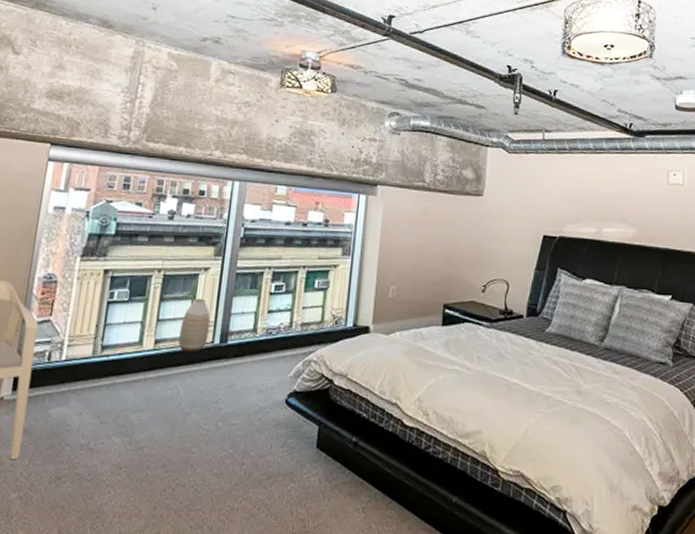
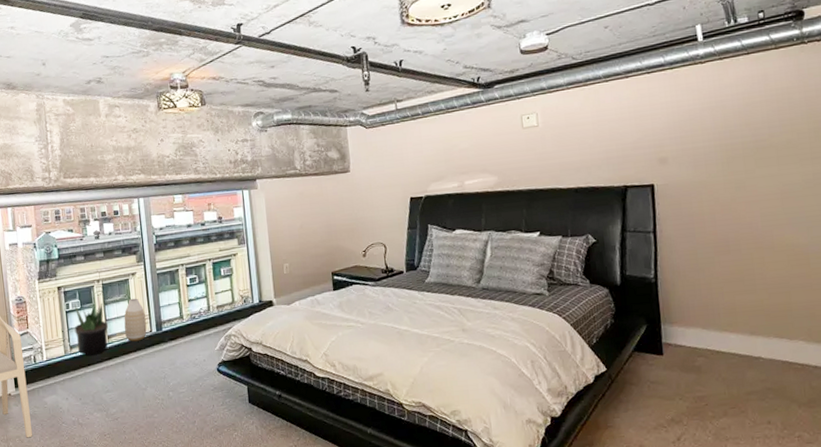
planter: none [111,294,159,362] -> present [74,304,108,356]

